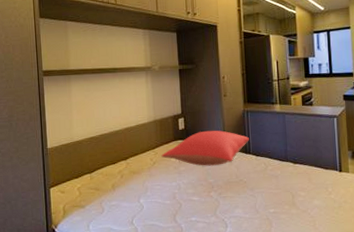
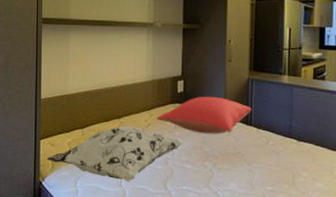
decorative pillow: none [57,166,189,220] -> present [46,126,183,182]

